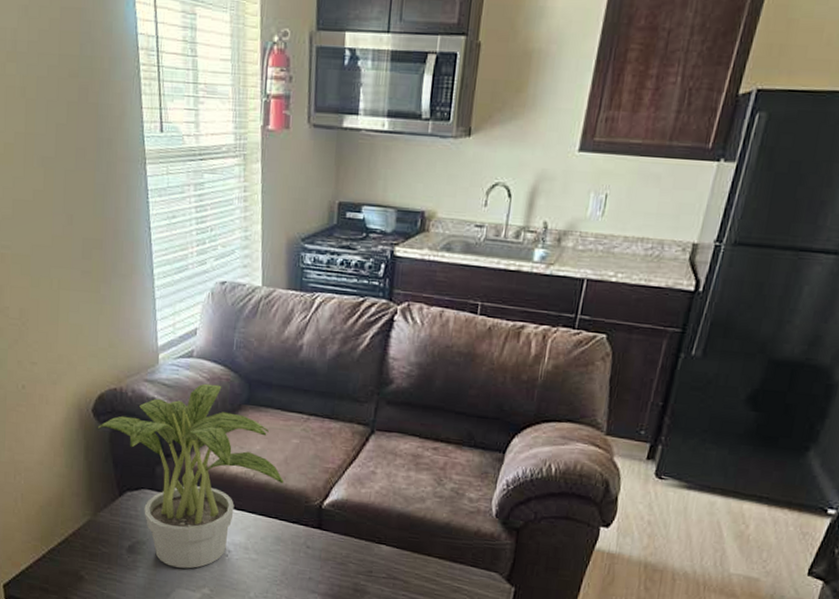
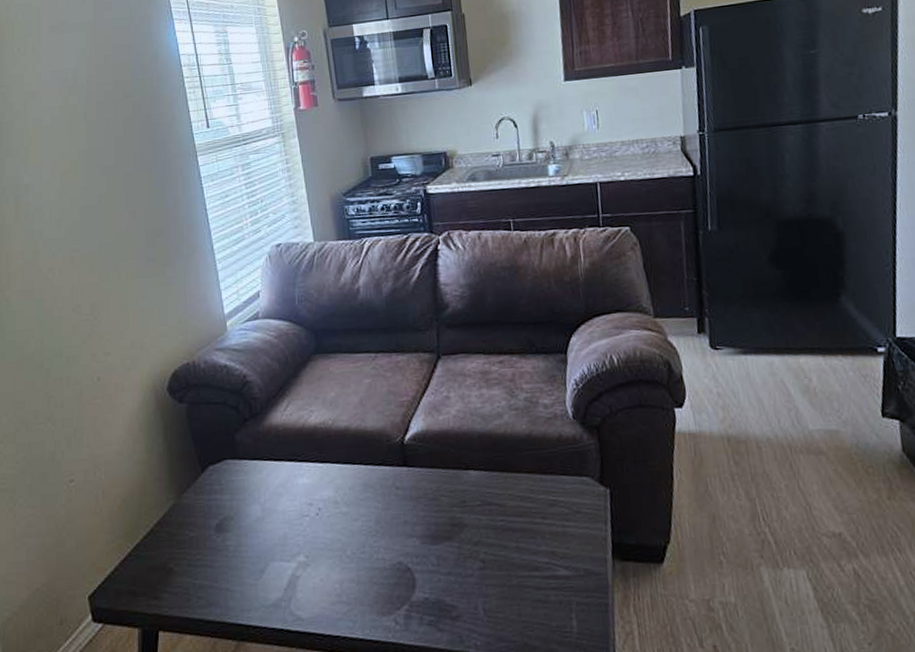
potted plant: present [98,383,284,569] -> none [175,340,363,539]

